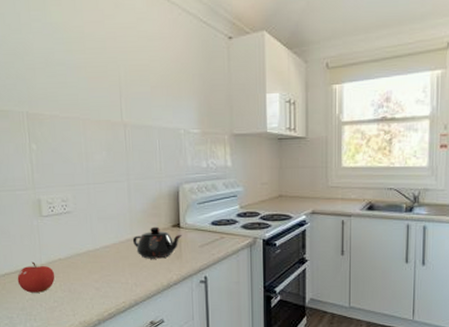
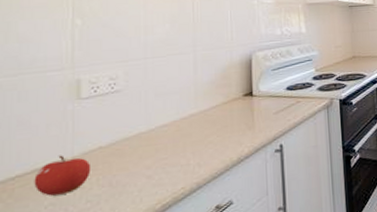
teapot: present [132,226,183,259] -> none [196,97,256,134]

